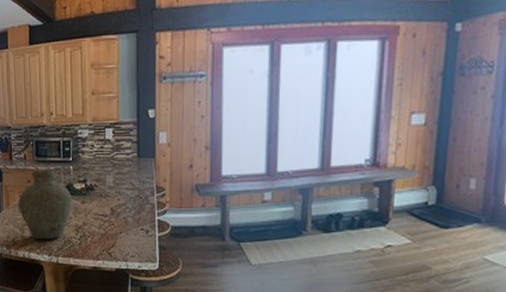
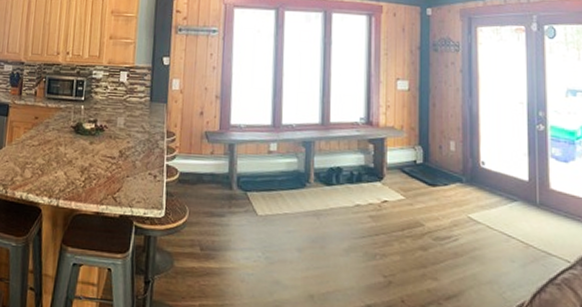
vase: present [19,170,72,240] -> none [22,107,81,181]

